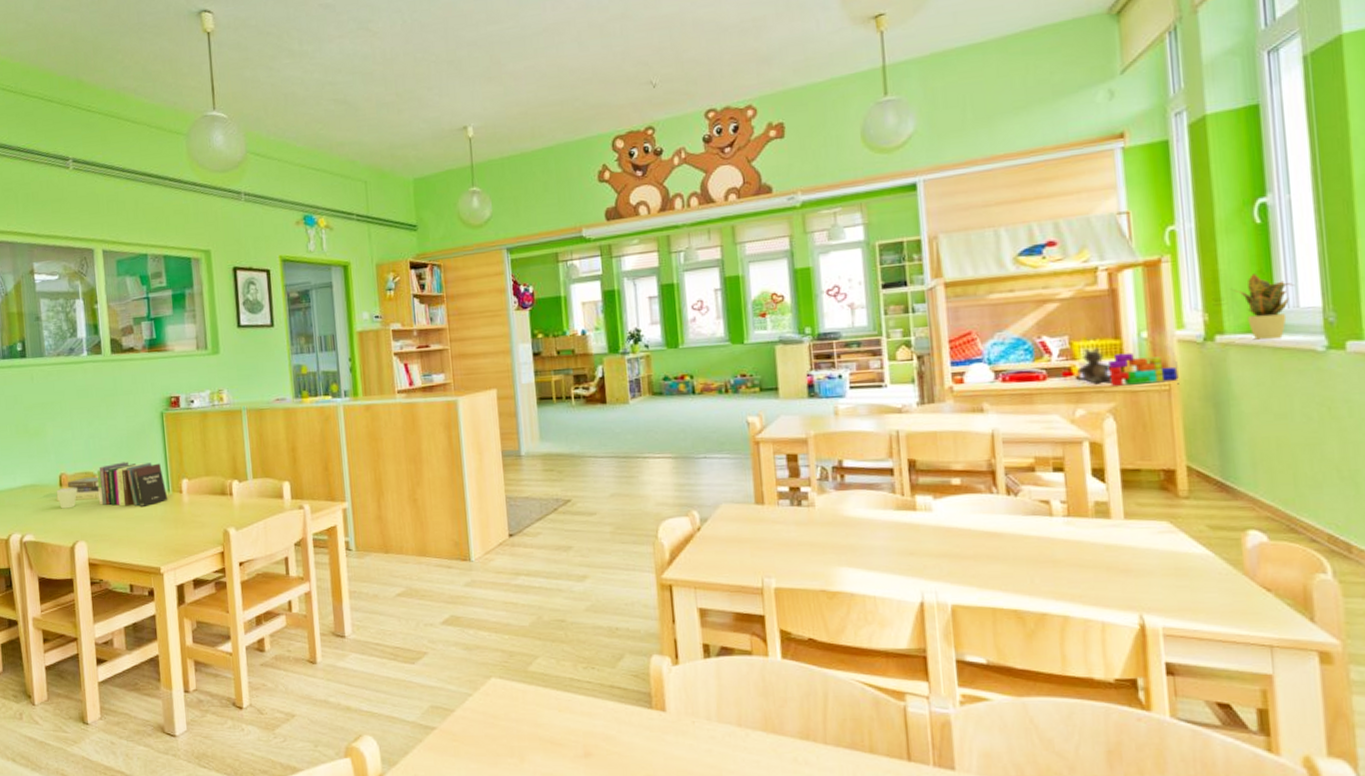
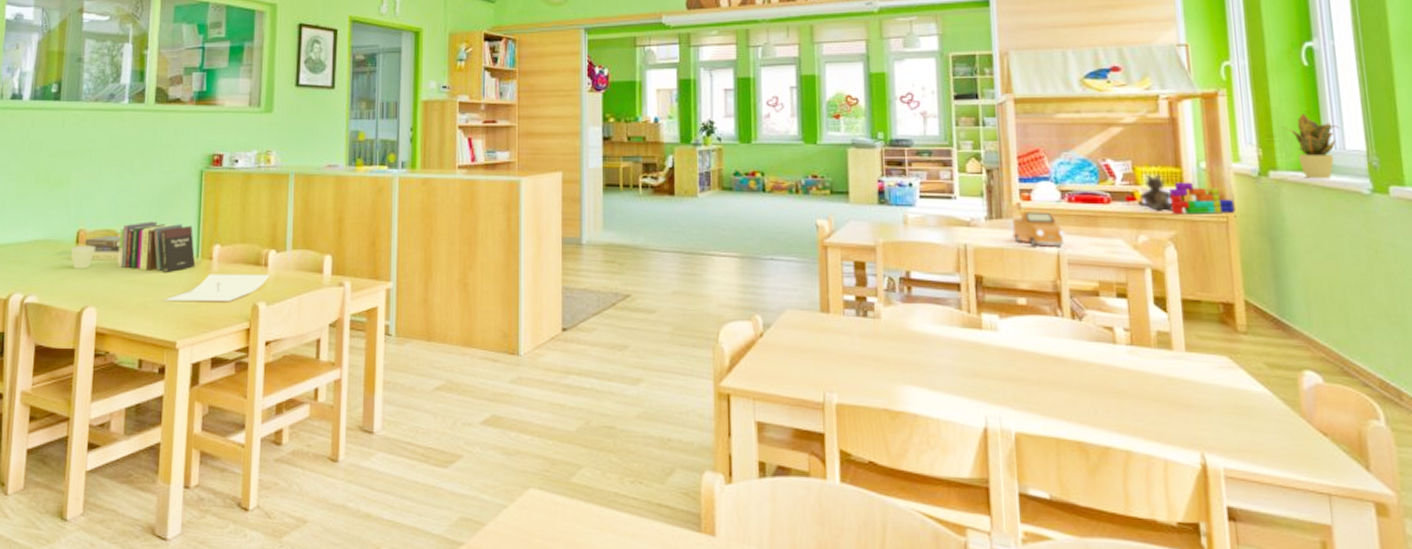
paper sheet: none [144,502,236,532] -> present [164,274,271,301]
toy car: none [944,393,1000,428] -> present [1012,212,1066,248]

